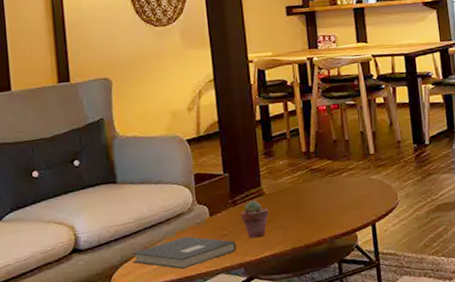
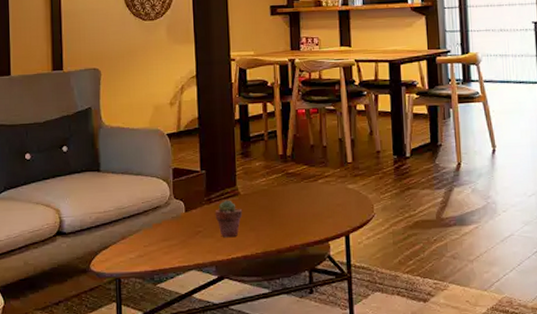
book: present [132,236,237,270] -> none [111,229,210,262]

